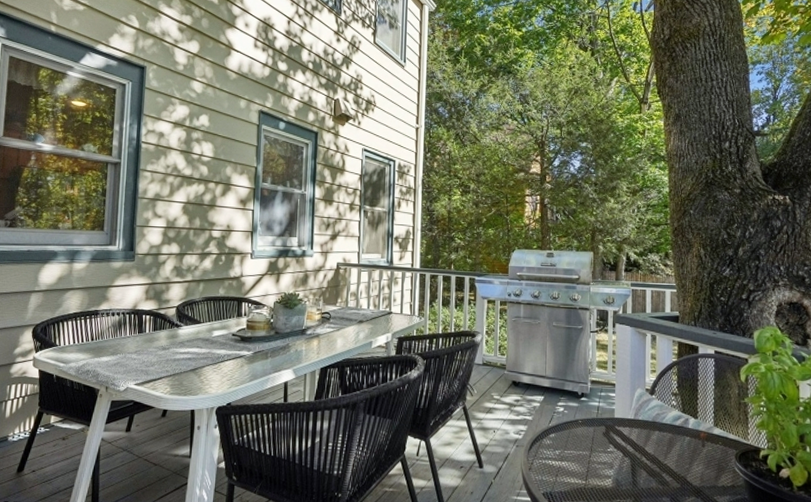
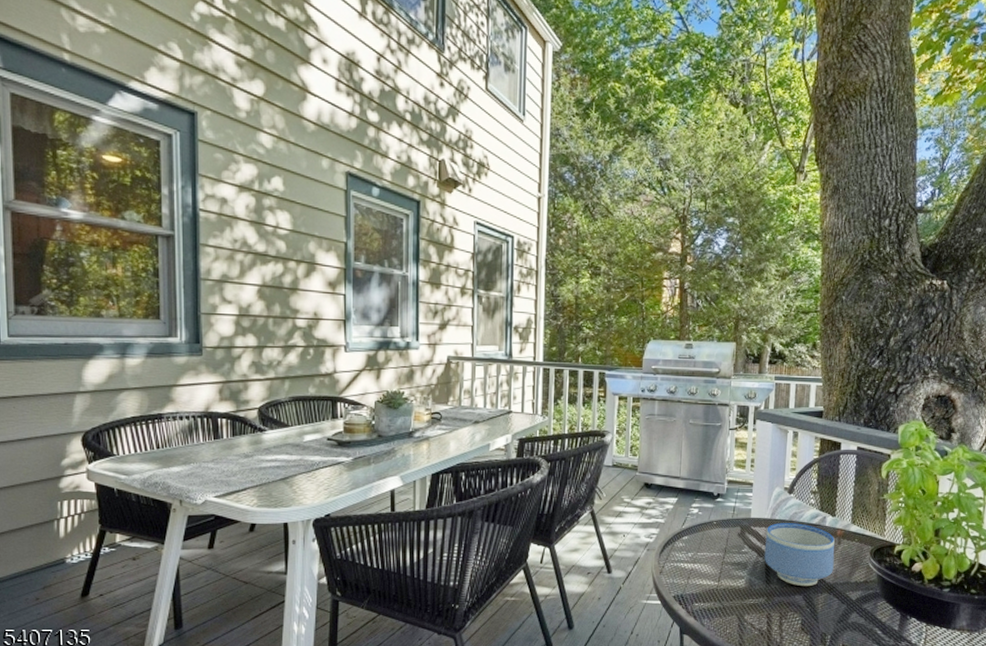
bowl: none [629,423,700,489] -> present [764,523,835,587]

